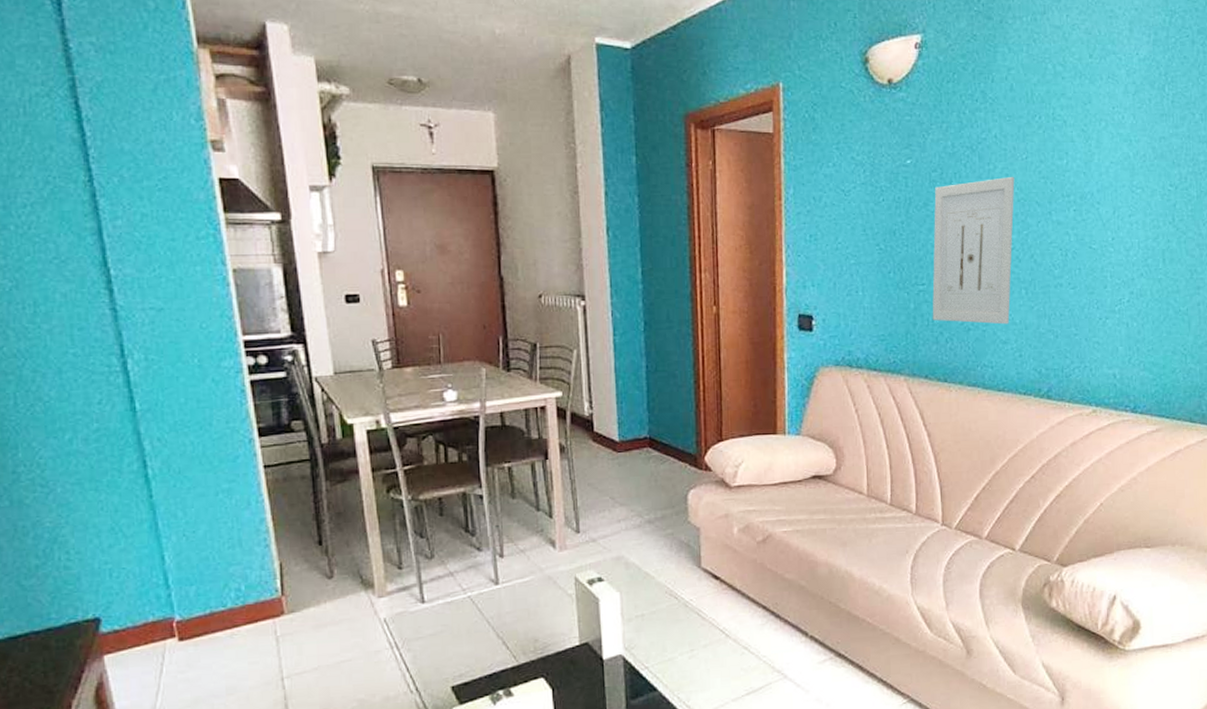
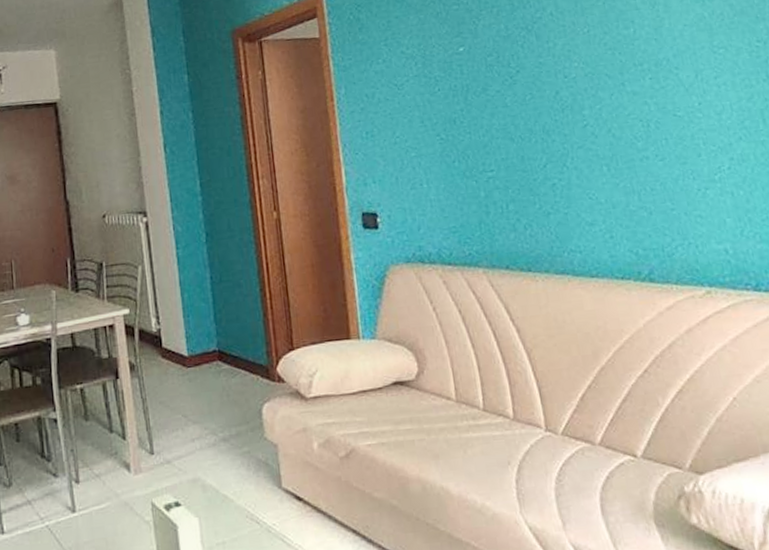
wall art: present [932,176,1015,325] -> none [492,51,593,208]

